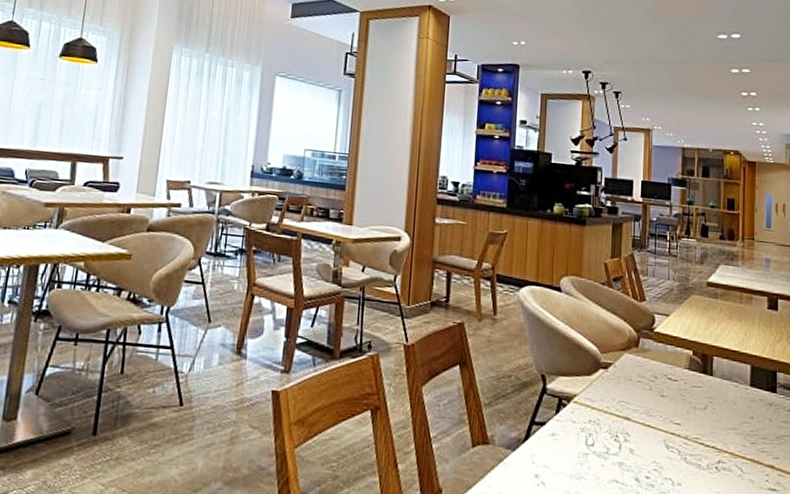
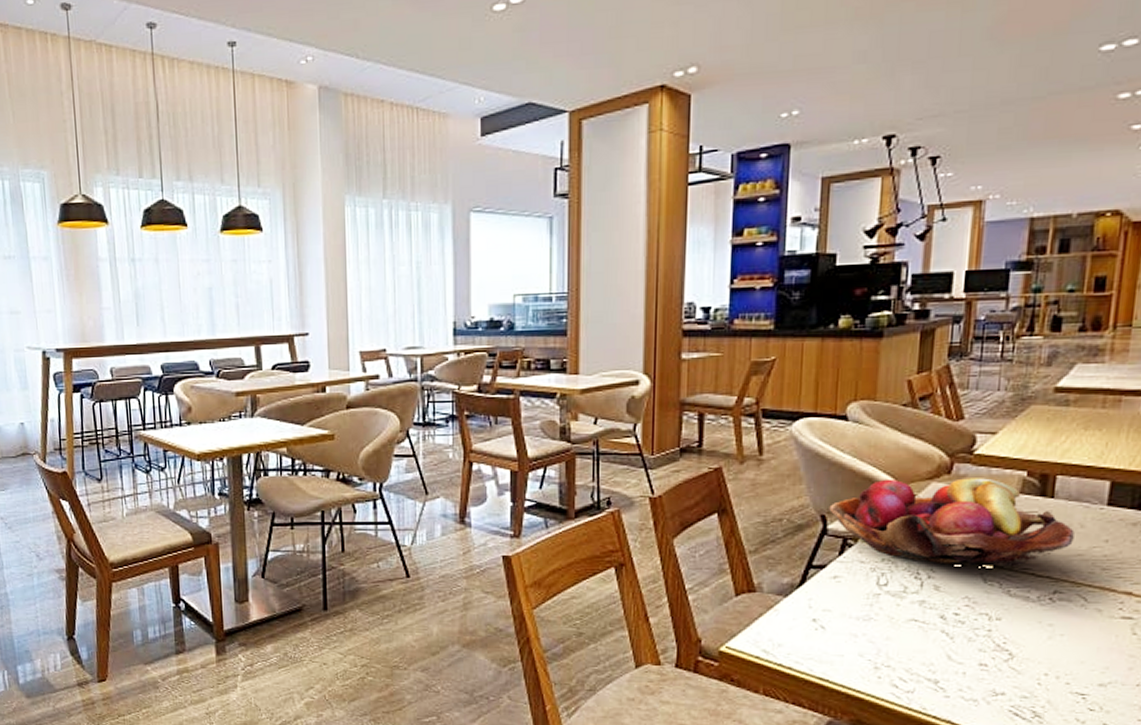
fruit basket: none [548,346,729,436] -> present [829,478,1075,567]

